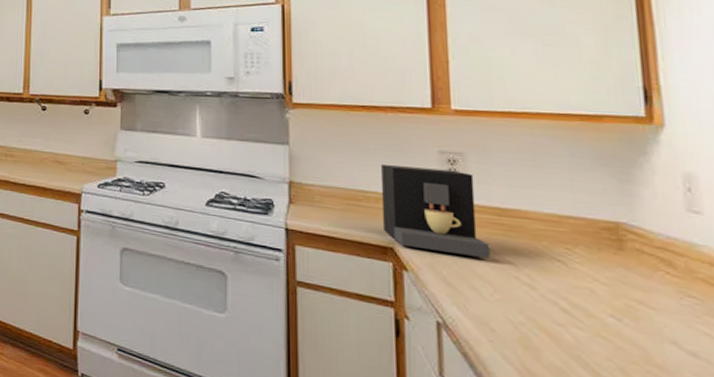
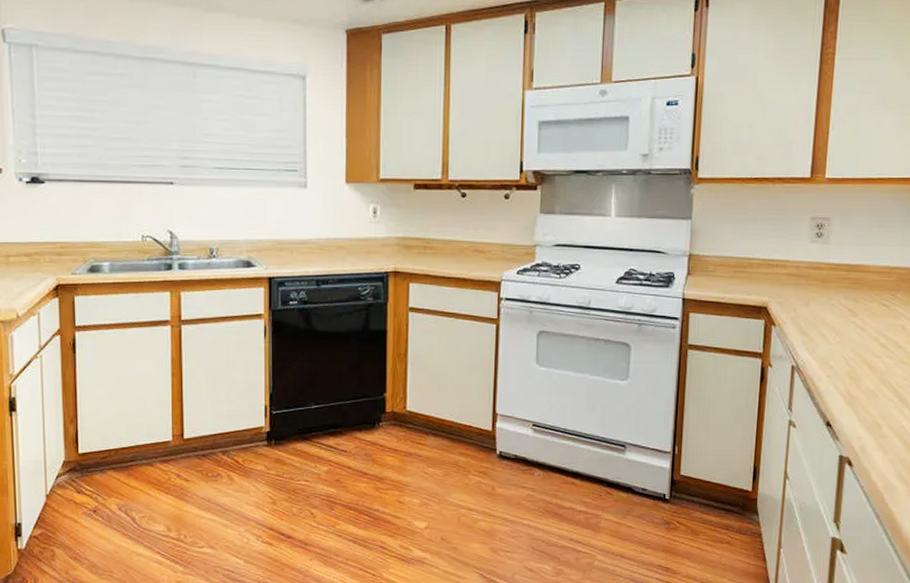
coffee maker: present [381,165,491,259] -> none [760,233,838,308]

